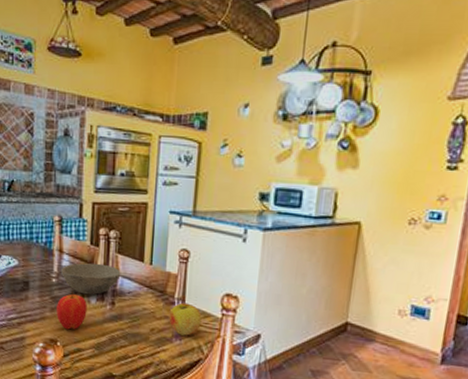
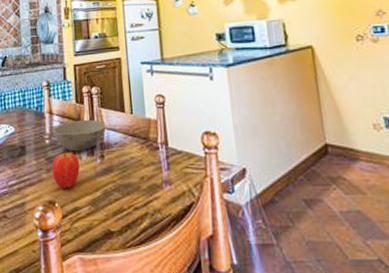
apple: present [169,302,202,336] -> none [155,146,187,180]

